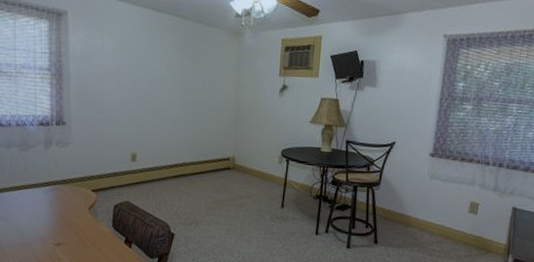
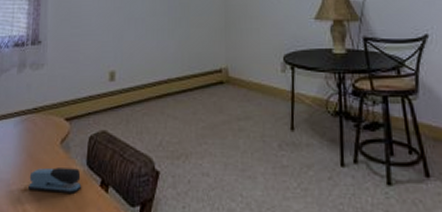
stapler: none [61,228,109,248] -> present [27,167,82,193]

